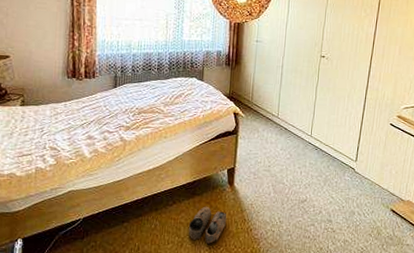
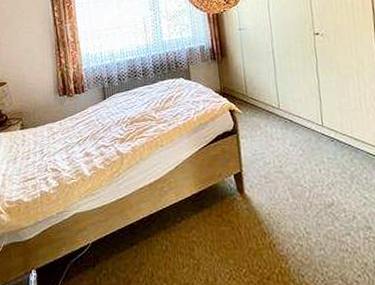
shoe: present [188,206,227,244] -> none [202,220,244,265]

